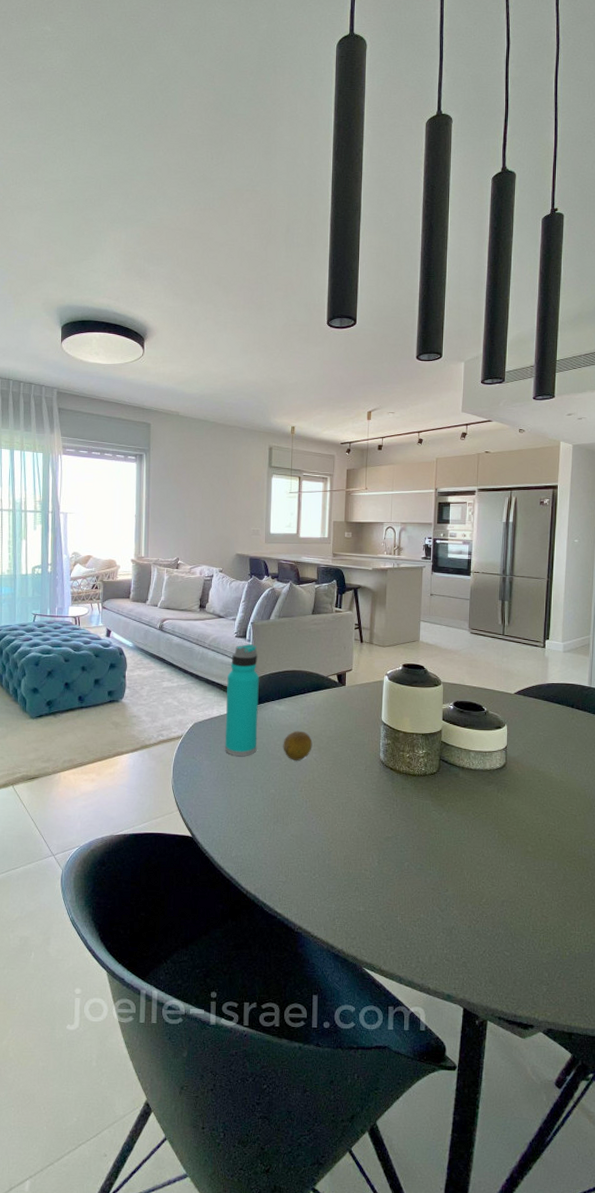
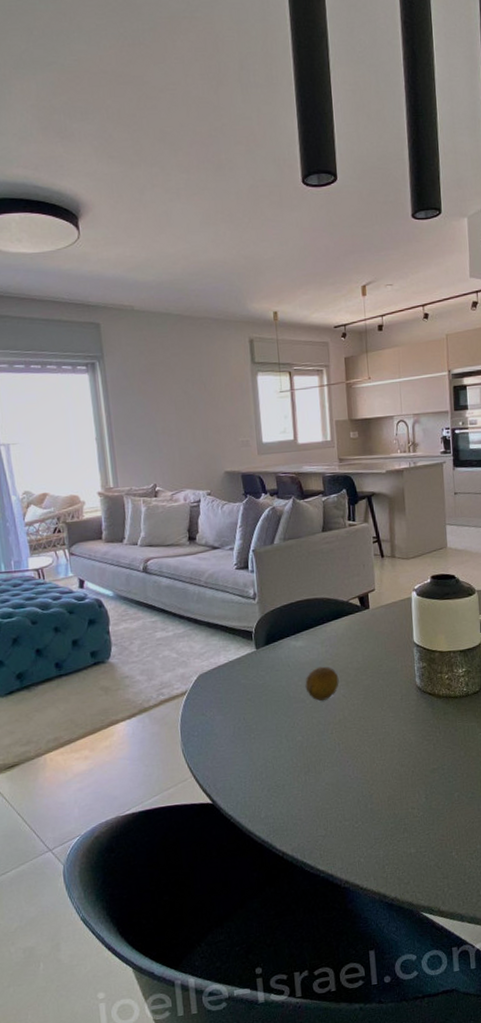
water bottle: present [224,644,259,757] -> none [231,575,276,706]

